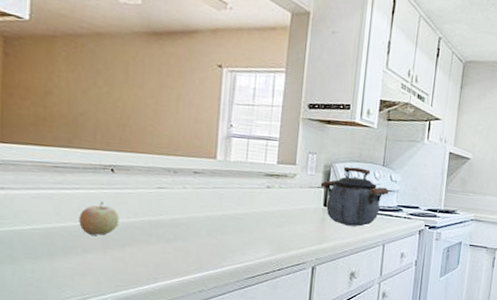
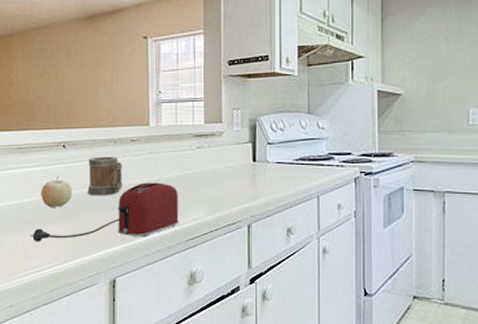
toaster: none [61,217,242,272] -> present [30,182,179,242]
mug: none [137,185,182,228] -> present [87,156,124,196]
kettle: present [320,166,389,227] -> none [247,118,318,179]

